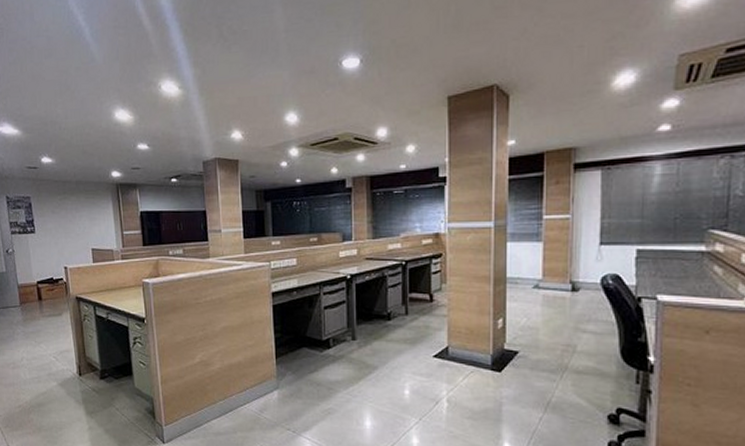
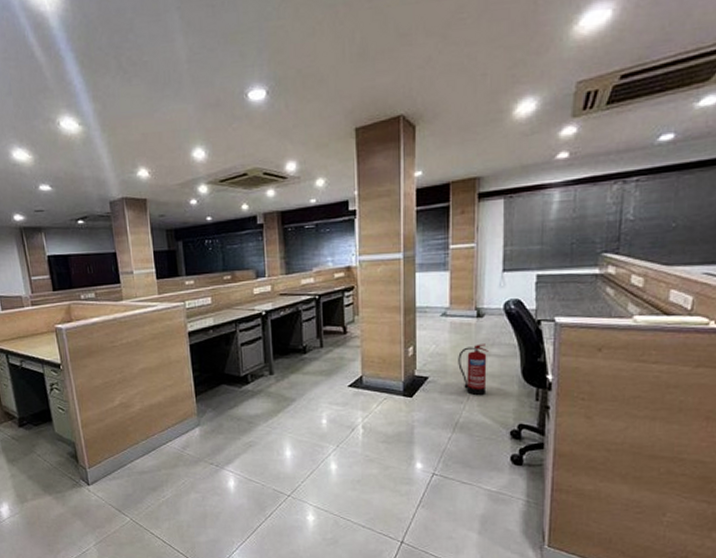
fire extinguisher: none [551,319,584,375] -> present [458,343,488,396]

